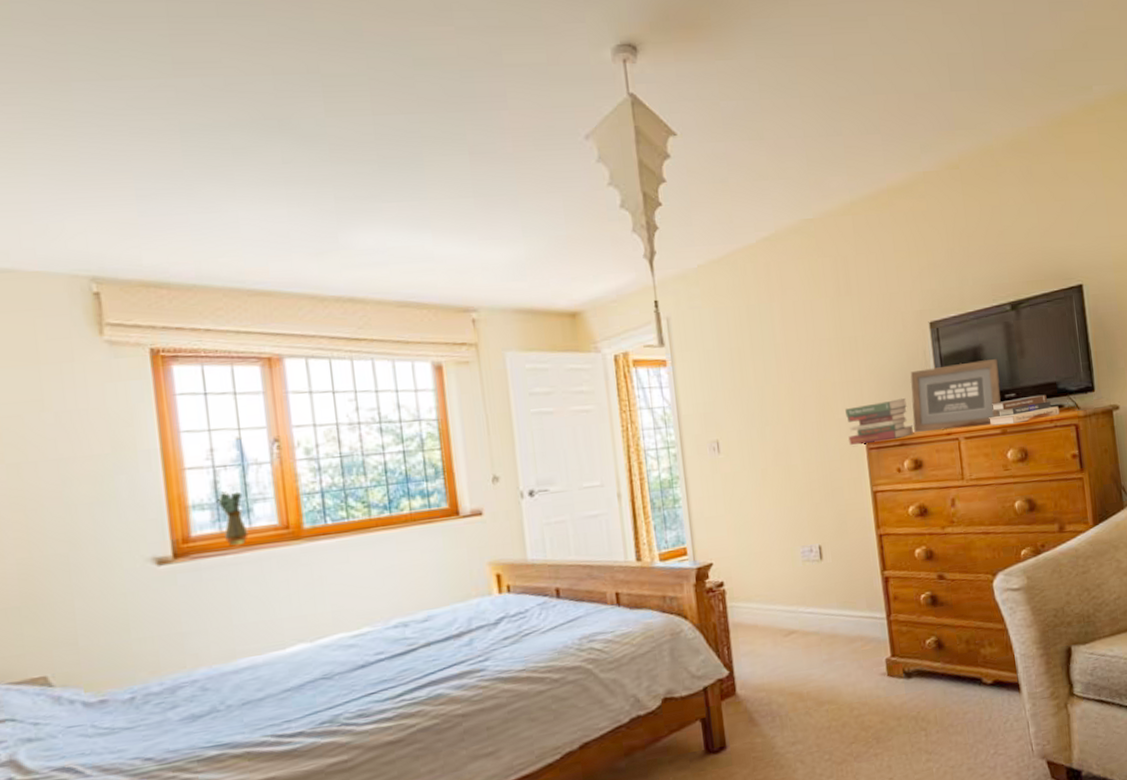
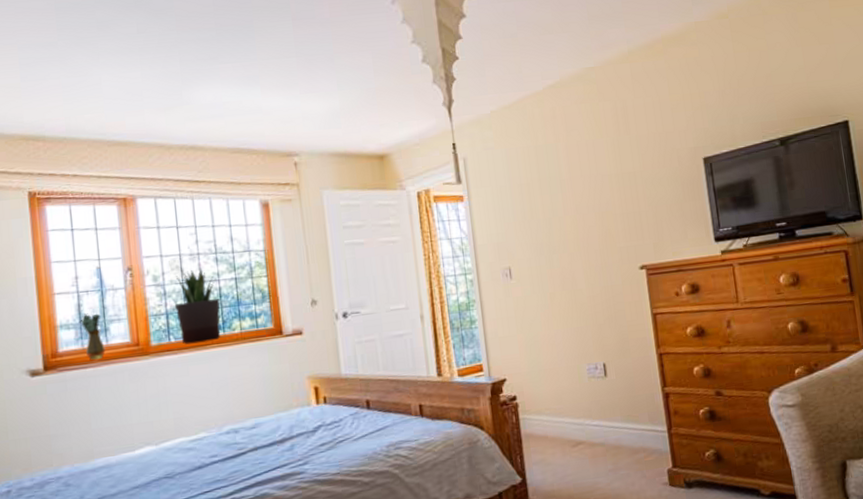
planter: none [331,439,387,527] -> present [175,268,221,345]
books: present [845,398,915,445] -> none [626,228,691,271]
picture frame: present [910,359,1001,432] -> none [686,191,773,259]
books: present [988,394,1060,426] -> none [760,223,829,253]

